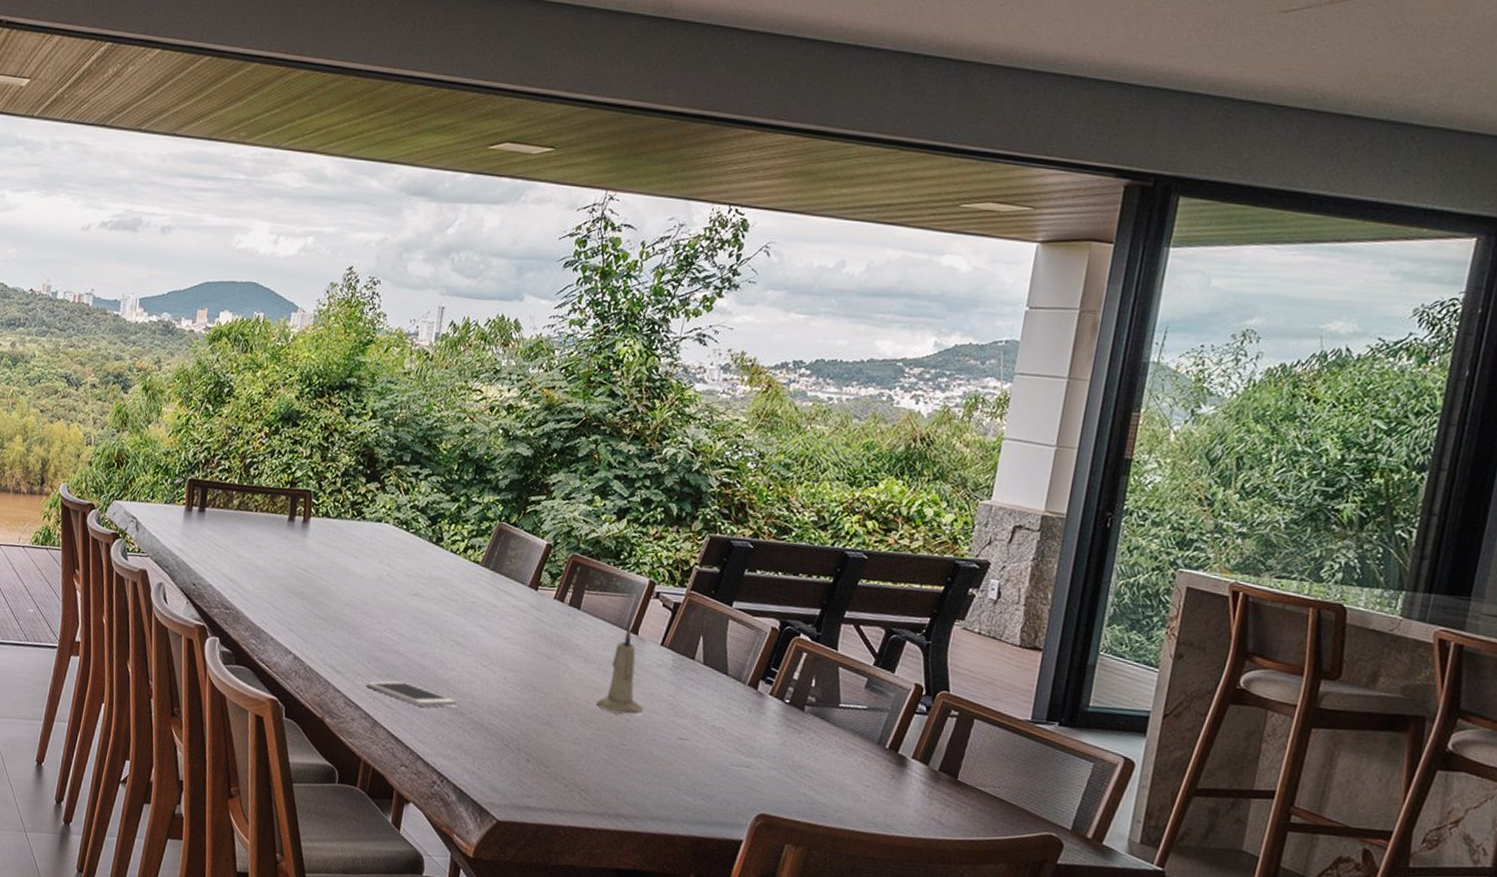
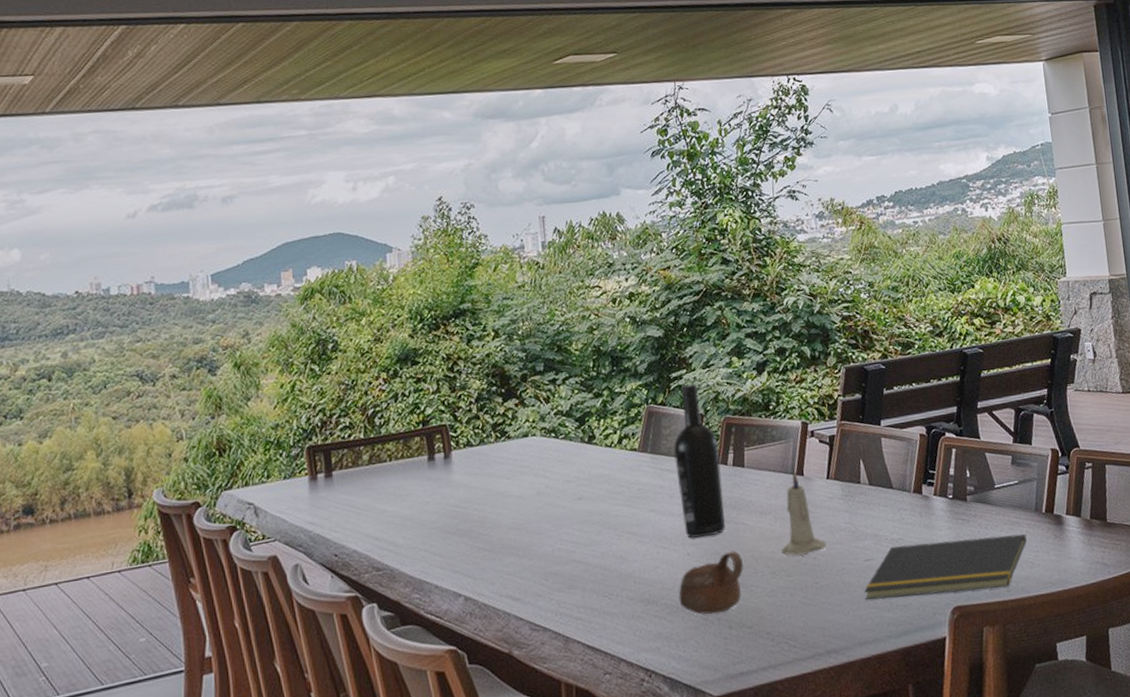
cell phone: present [365,680,457,707] -> none [548,588,647,608]
cup: none [485,687,556,745] -> present [678,550,744,615]
wine bottle: none [506,510,561,668] -> present [673,384,725,538]
notepad: none [669,733,861,812] -> present [863,533,1027,600]

